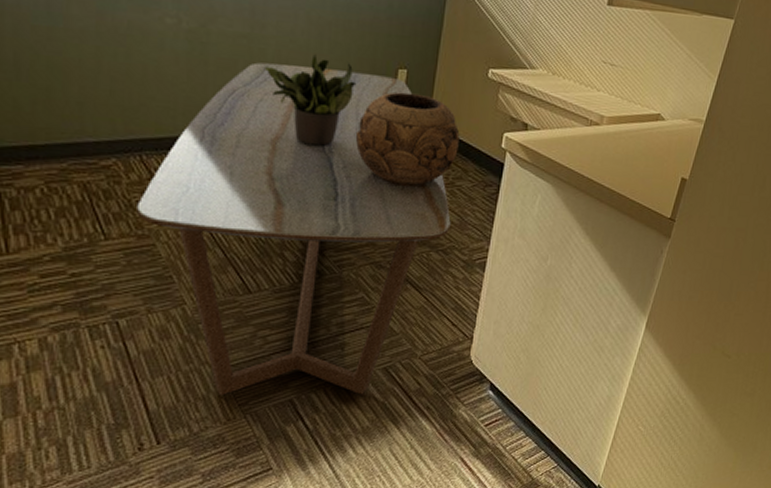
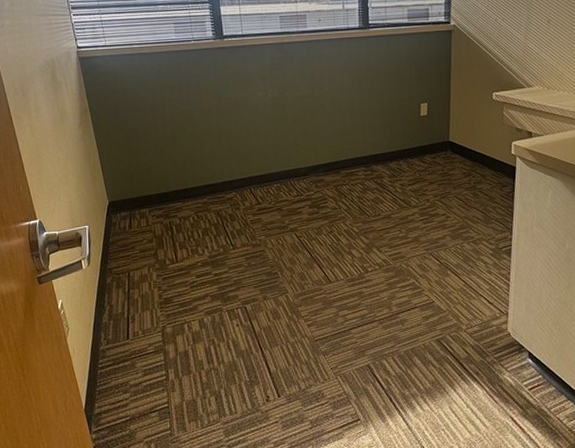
dining table: present [137,62,451,396] -> none [251,110,477,362]
potted plant: present [263,54,357,146] -> none [324,102,391,169]
decorative bowl: present [355,92,460,186] -> none [394,120,476,193]

